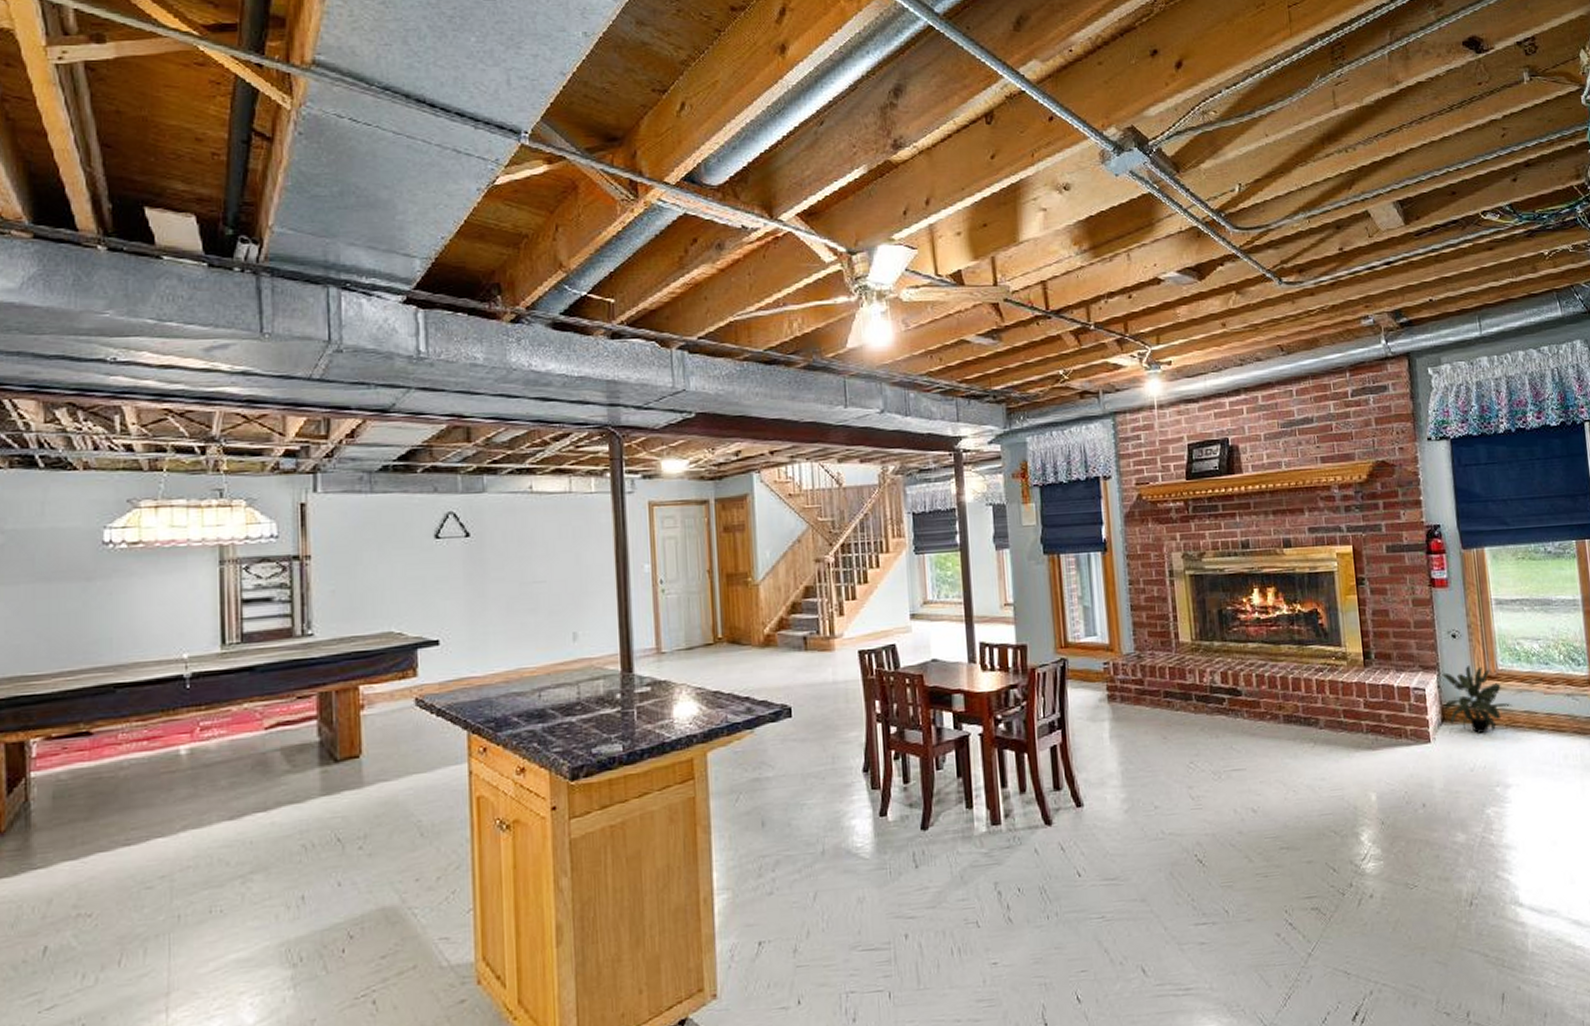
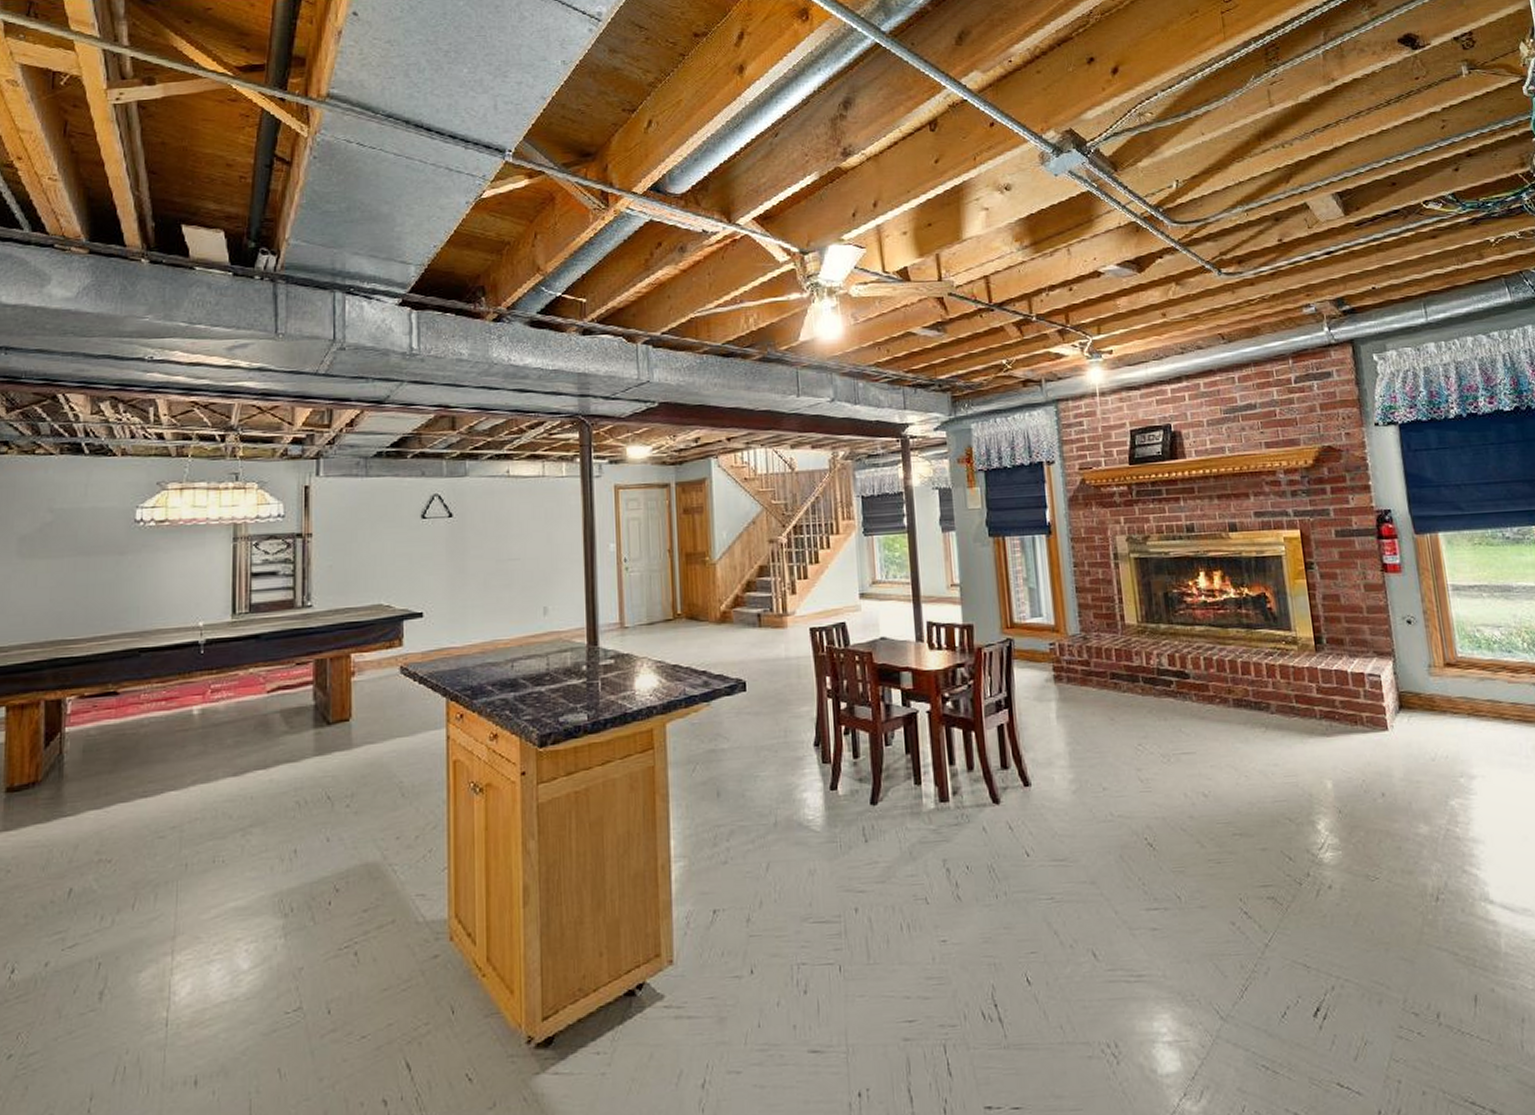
potted plant: present [1442,666,1513,734] -> none [1398,652,1475,723]

